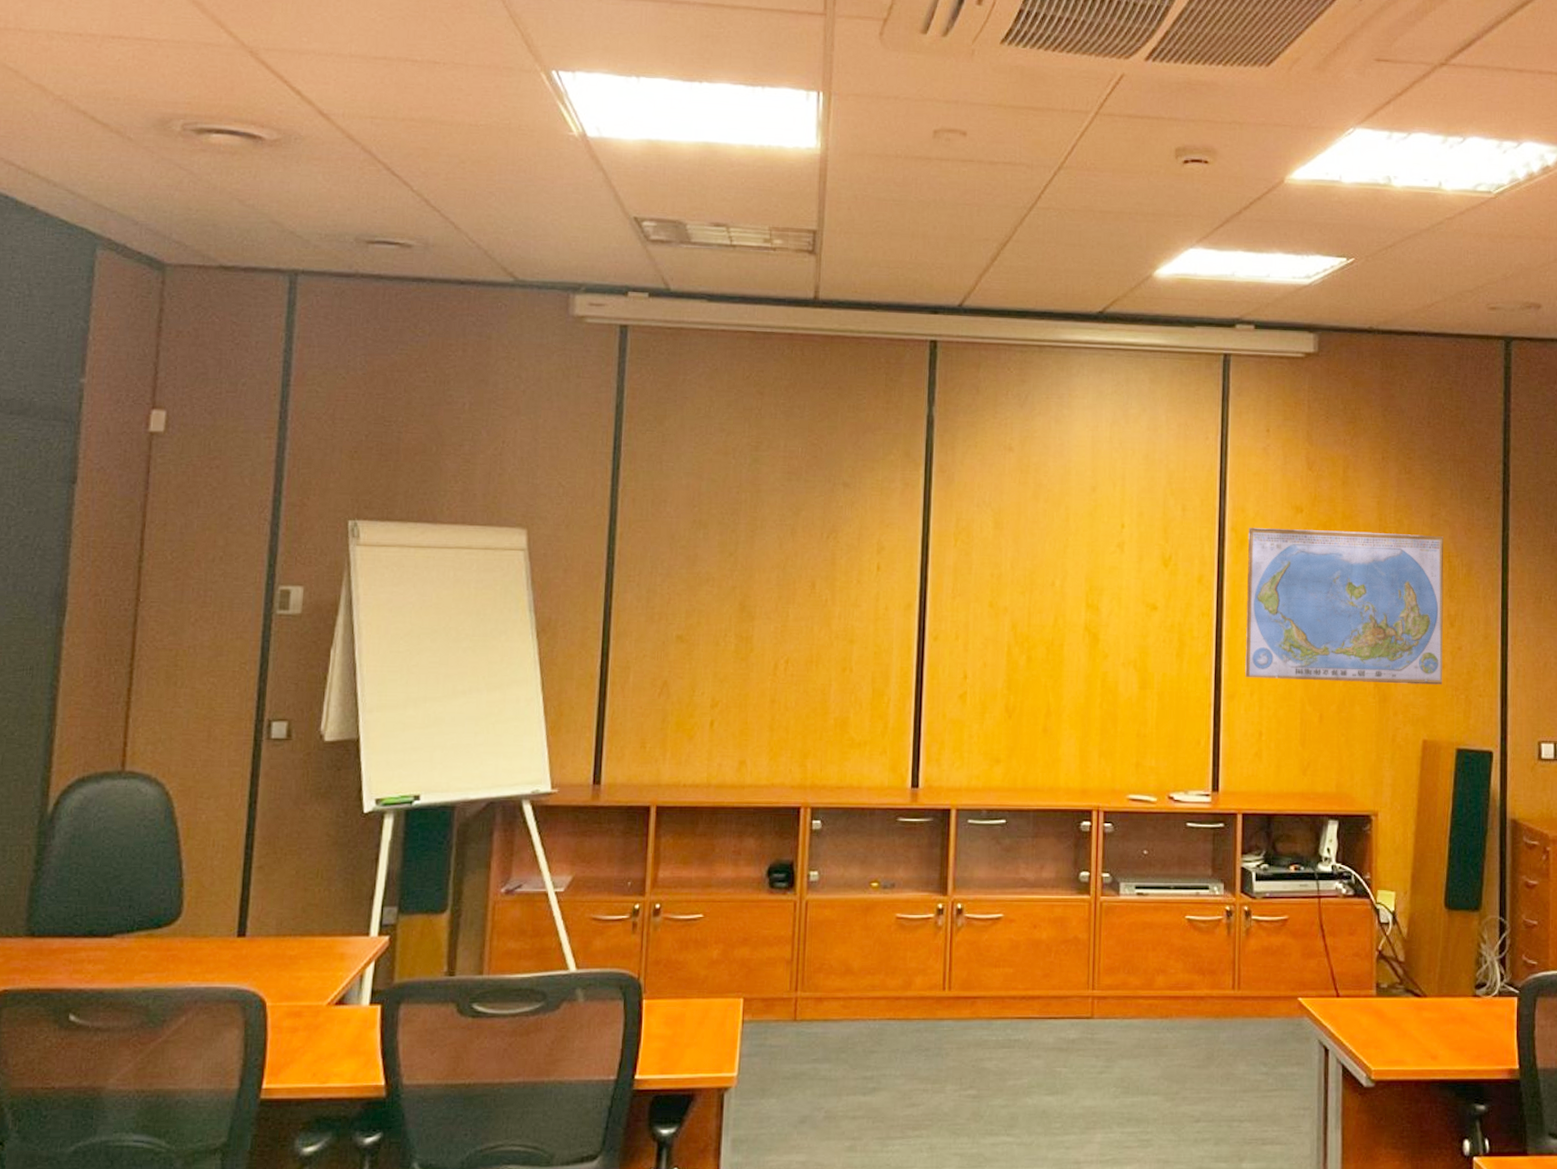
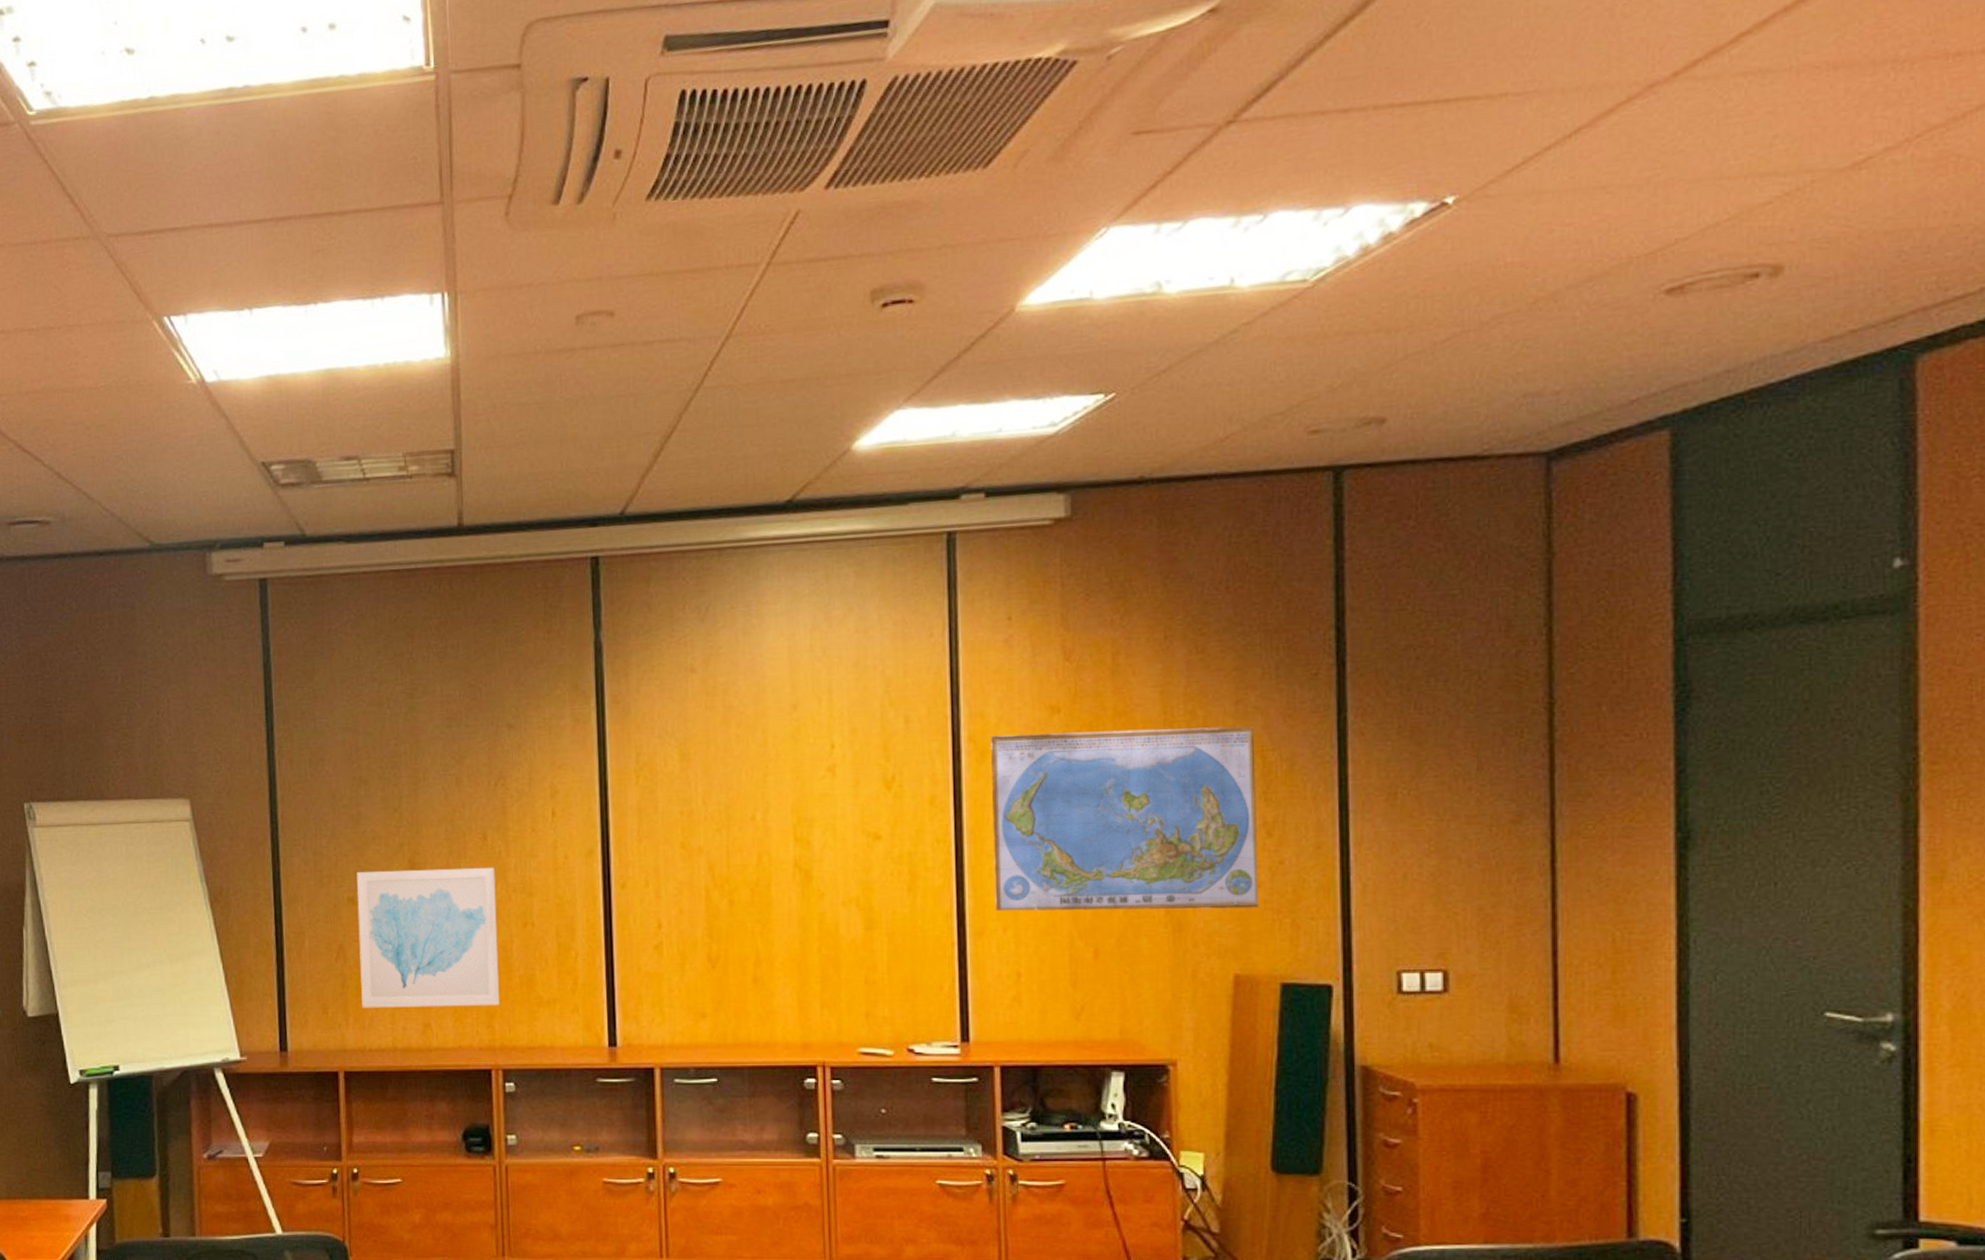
wall art: none [680,610,820,746] -> present [356,867,499,1008]

